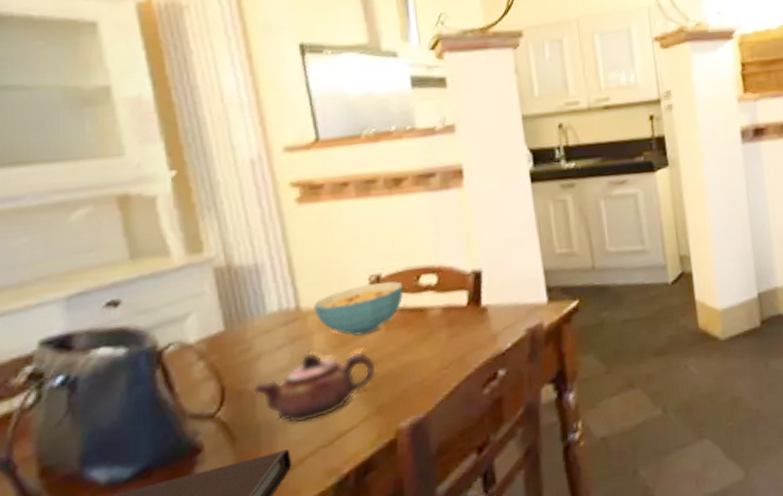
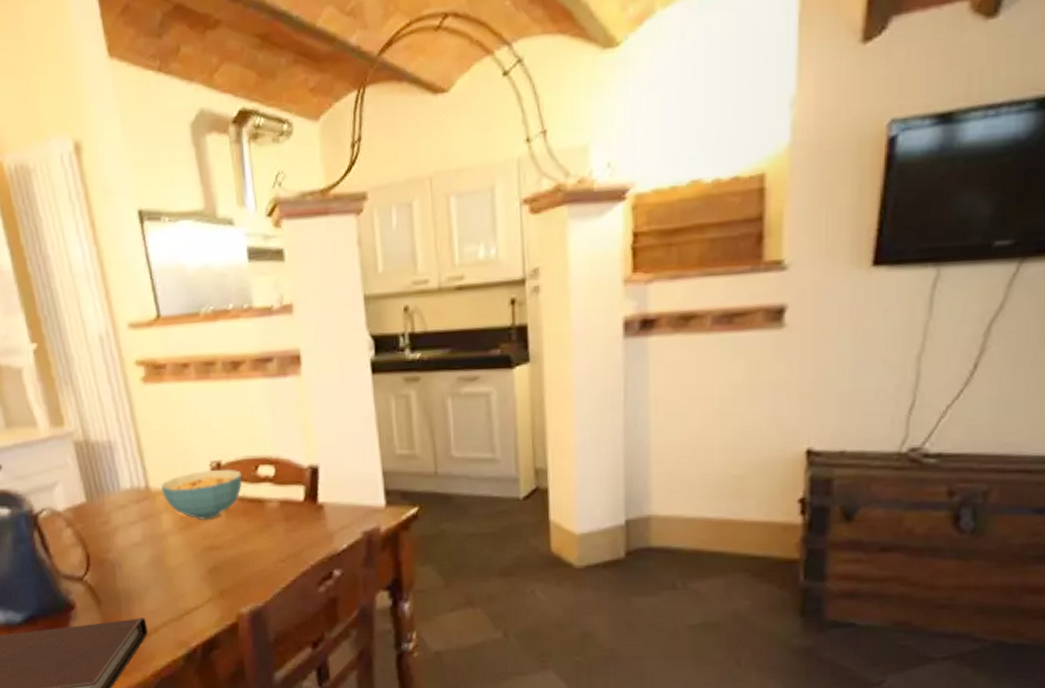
teapot: present [254,351,376,423] -> none [114,532,219,595]

